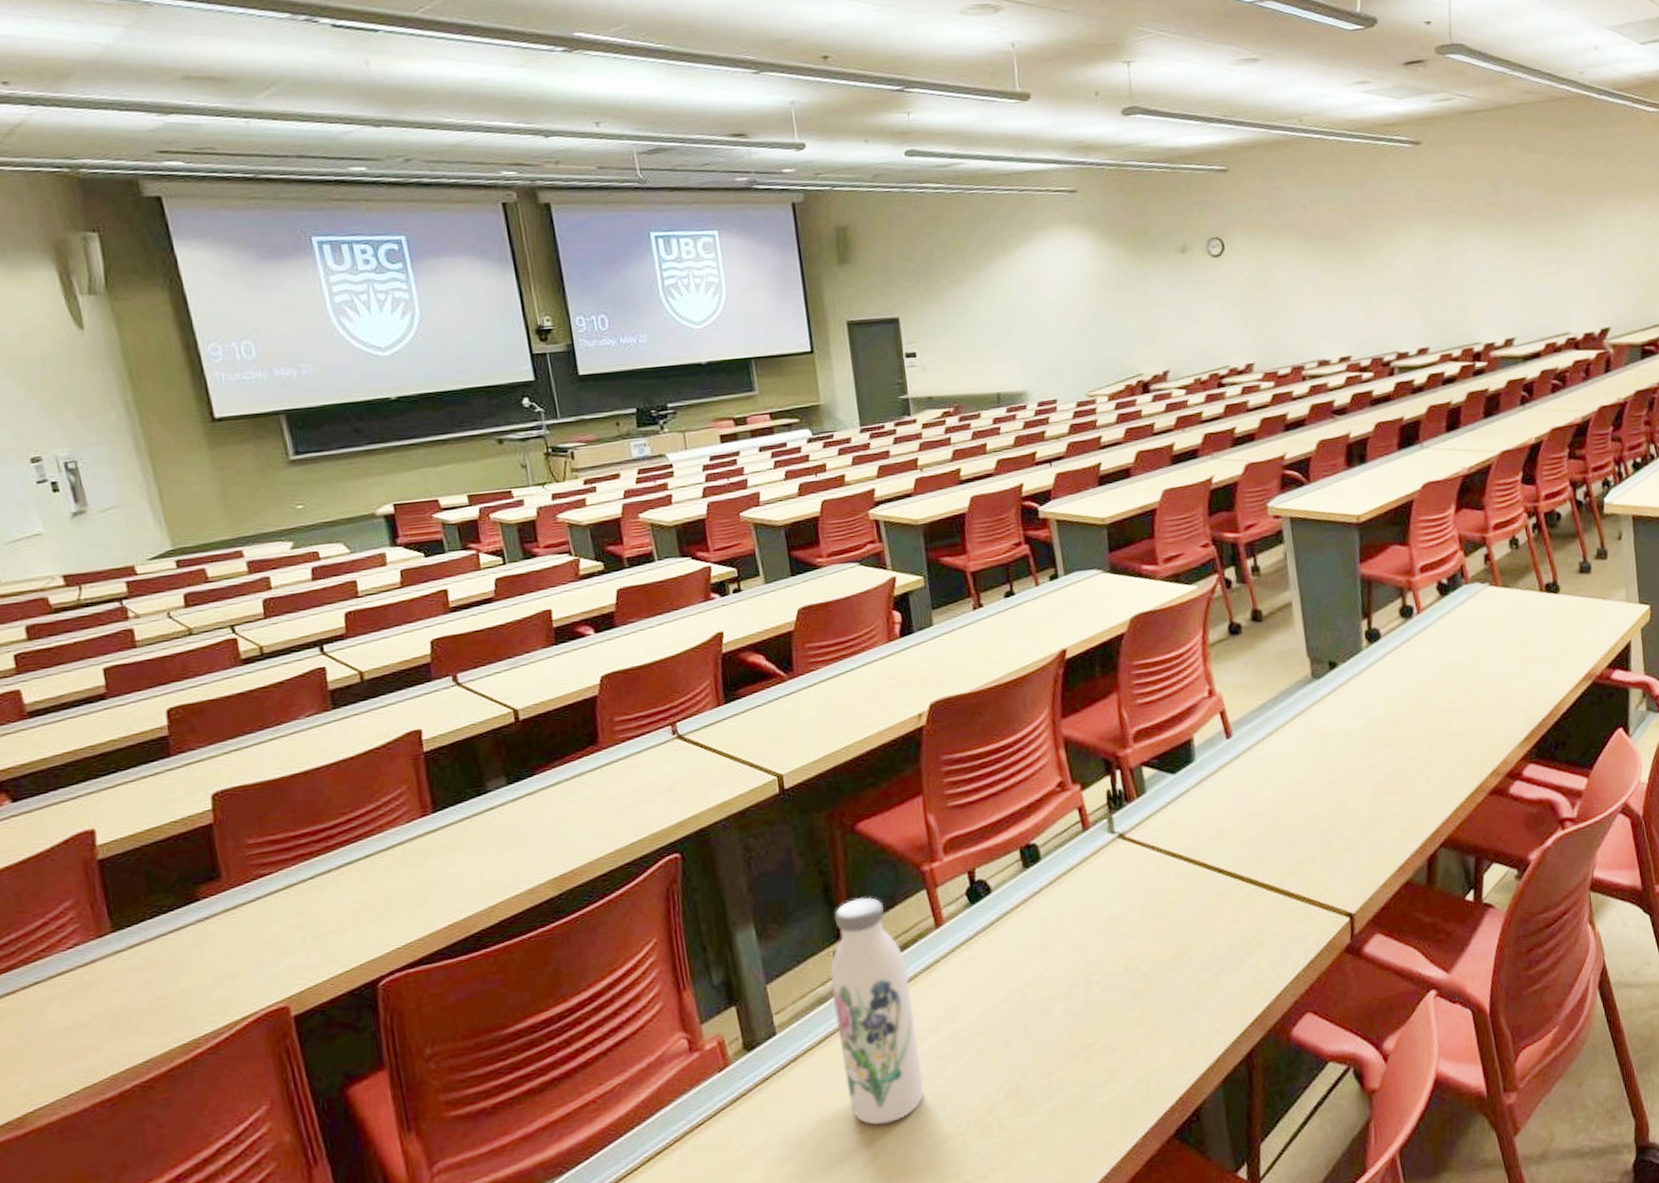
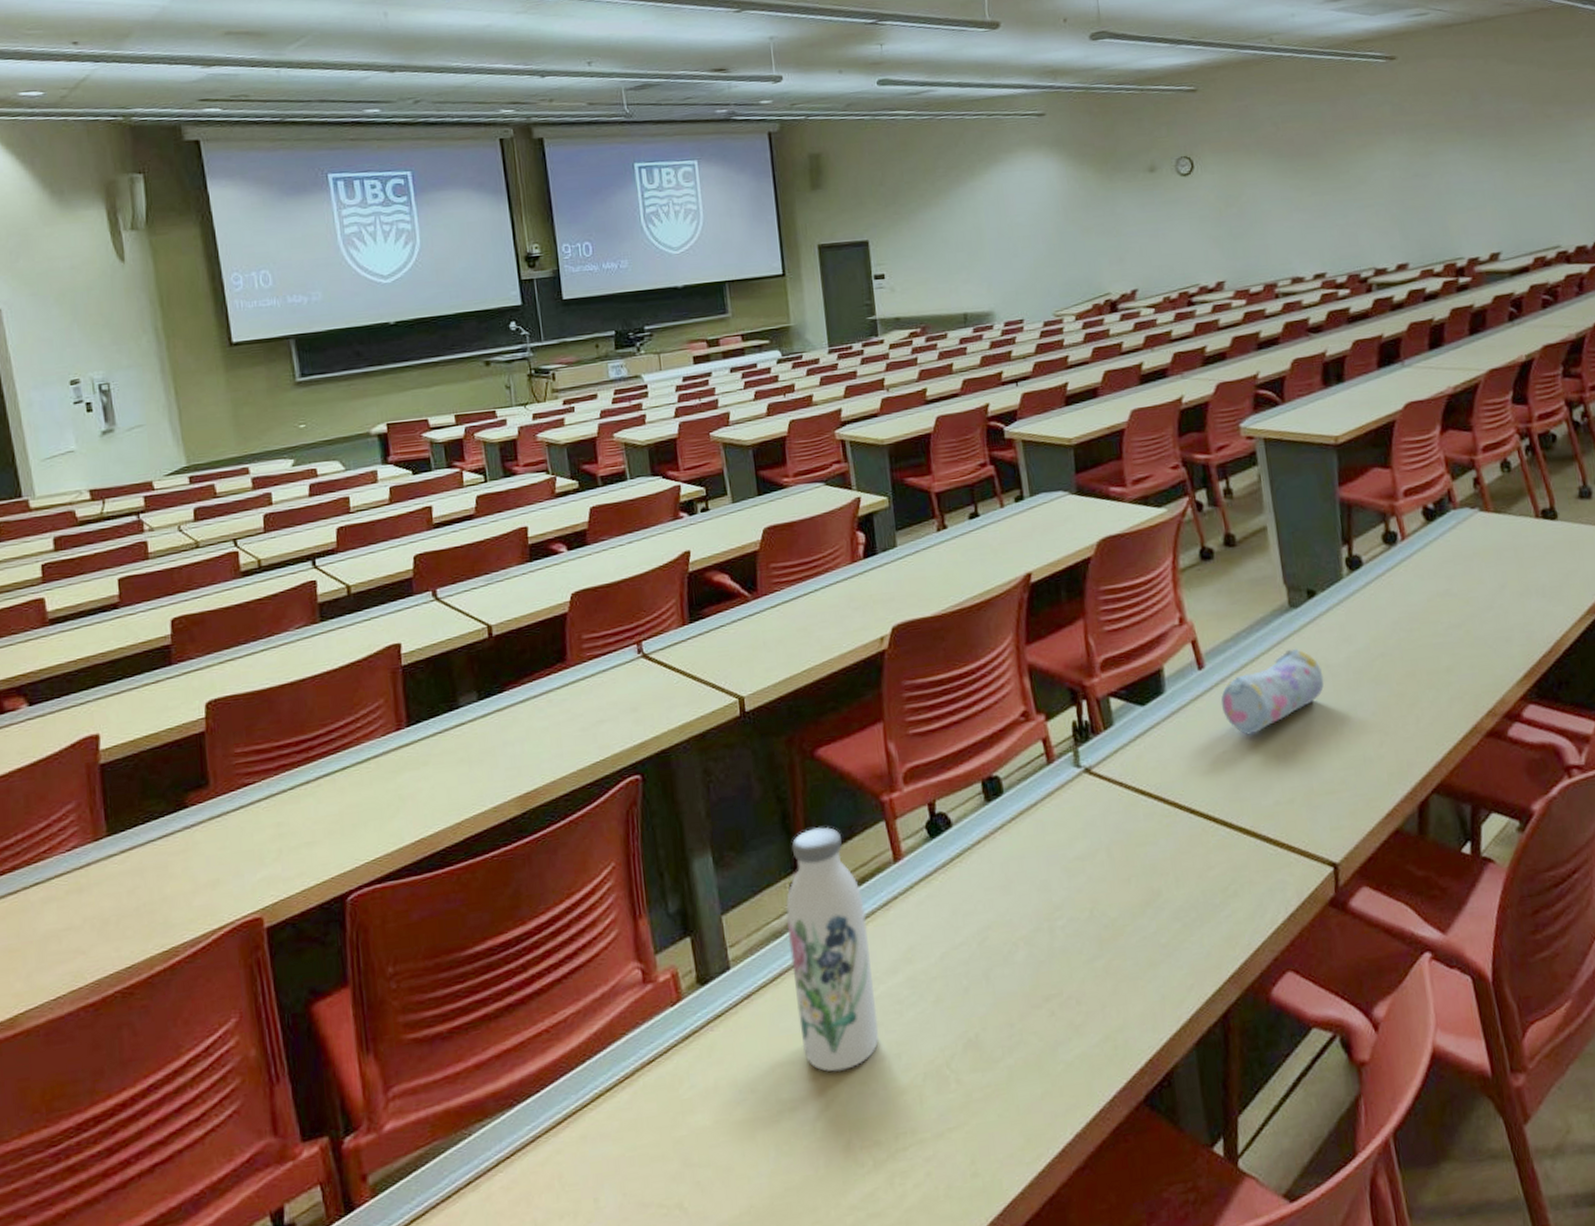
pencil case: none [1247,716,1344,800] -> present [1220,648,1324,736]

